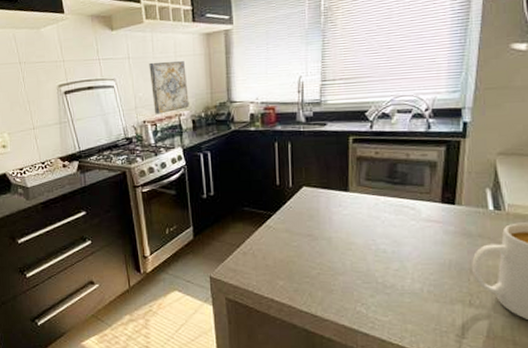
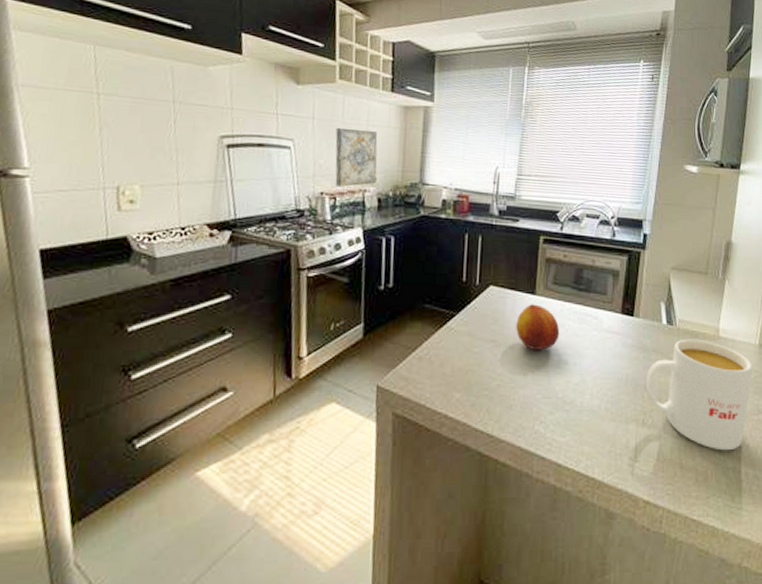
fruit: none [331,200,376,243] -> present [516,304,560,351]

